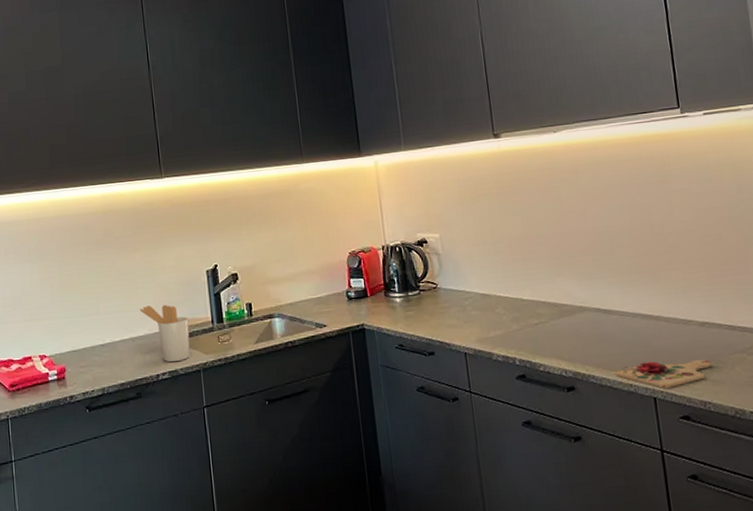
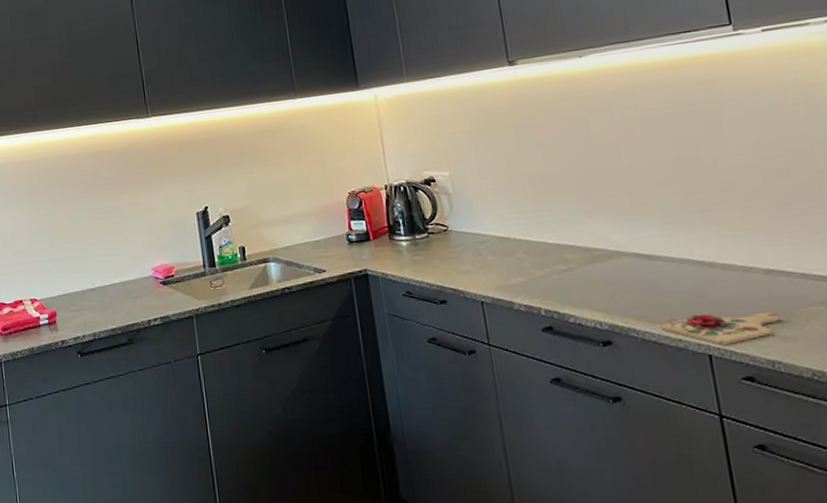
utensil holder: present [139,305,191,363] -> none [129,248,183,308]

